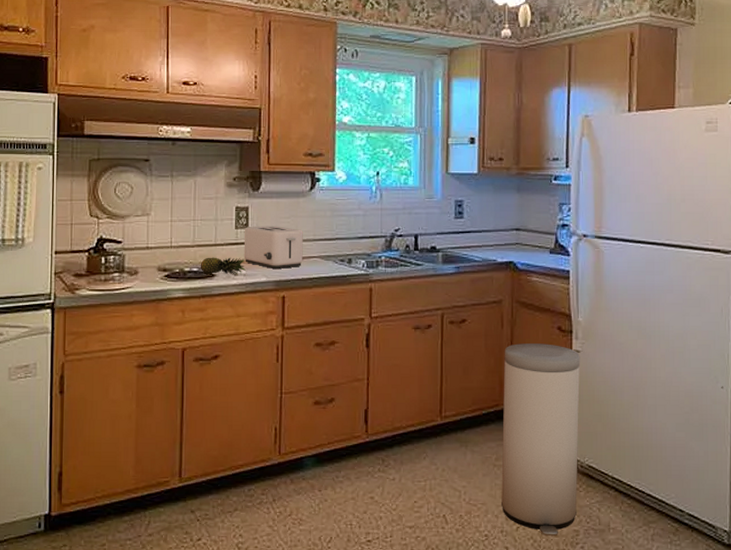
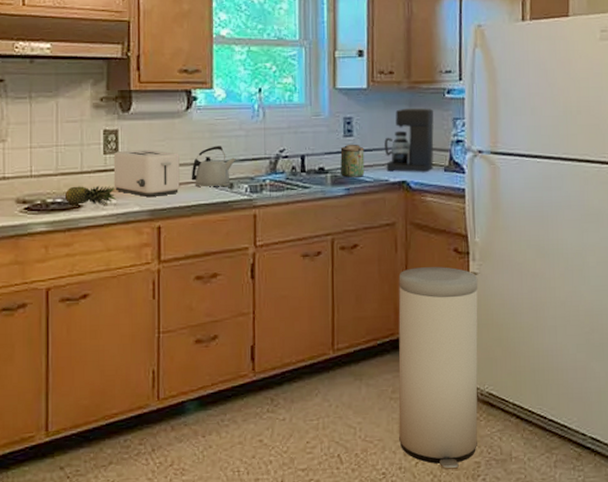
kettle: none [313,224,355,262] -> present [191,145,236,187]
canister: none [451,225,474,257] -> present [340,144,365,178]
coffee maker: none [493,192,540,255] -> present [384,108,434,173]

